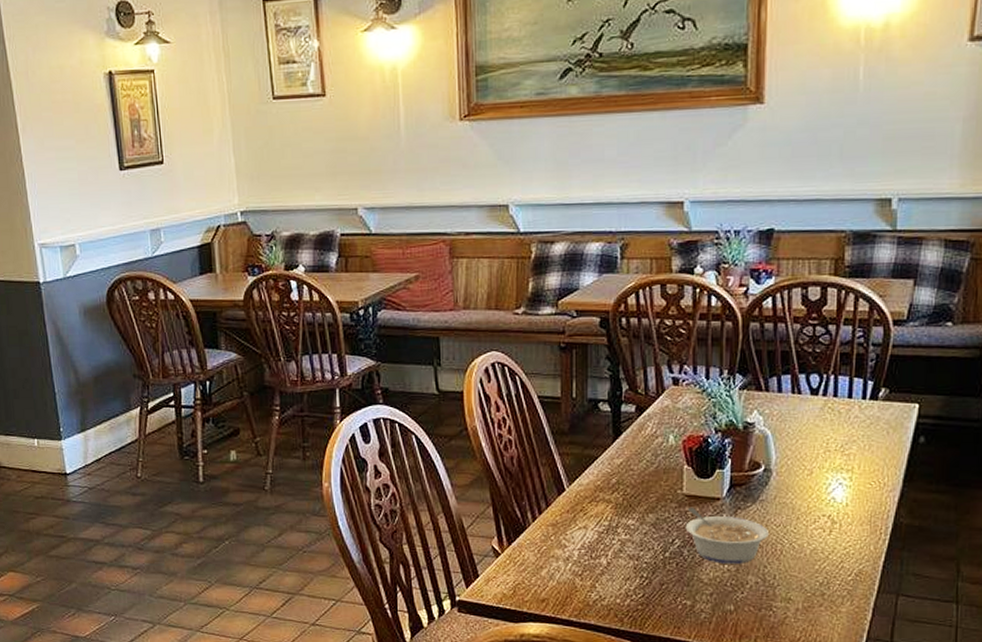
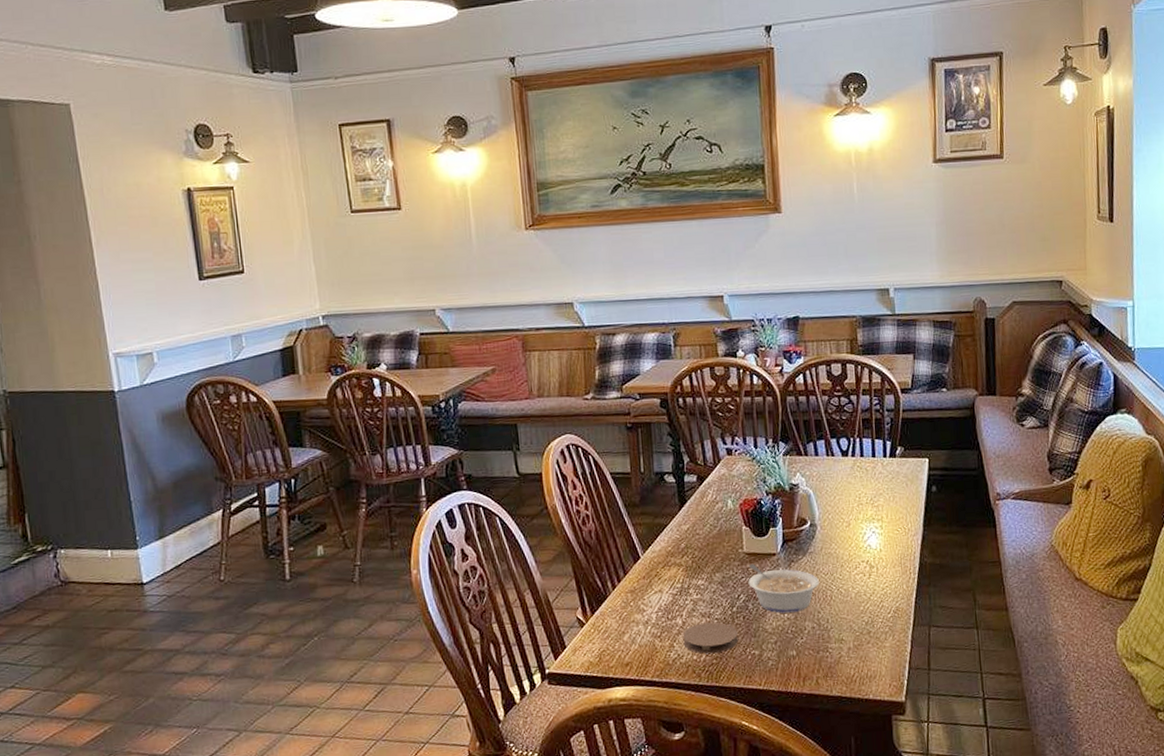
coaster: none [606,565,668,598] -> present [682,622,738,654]

